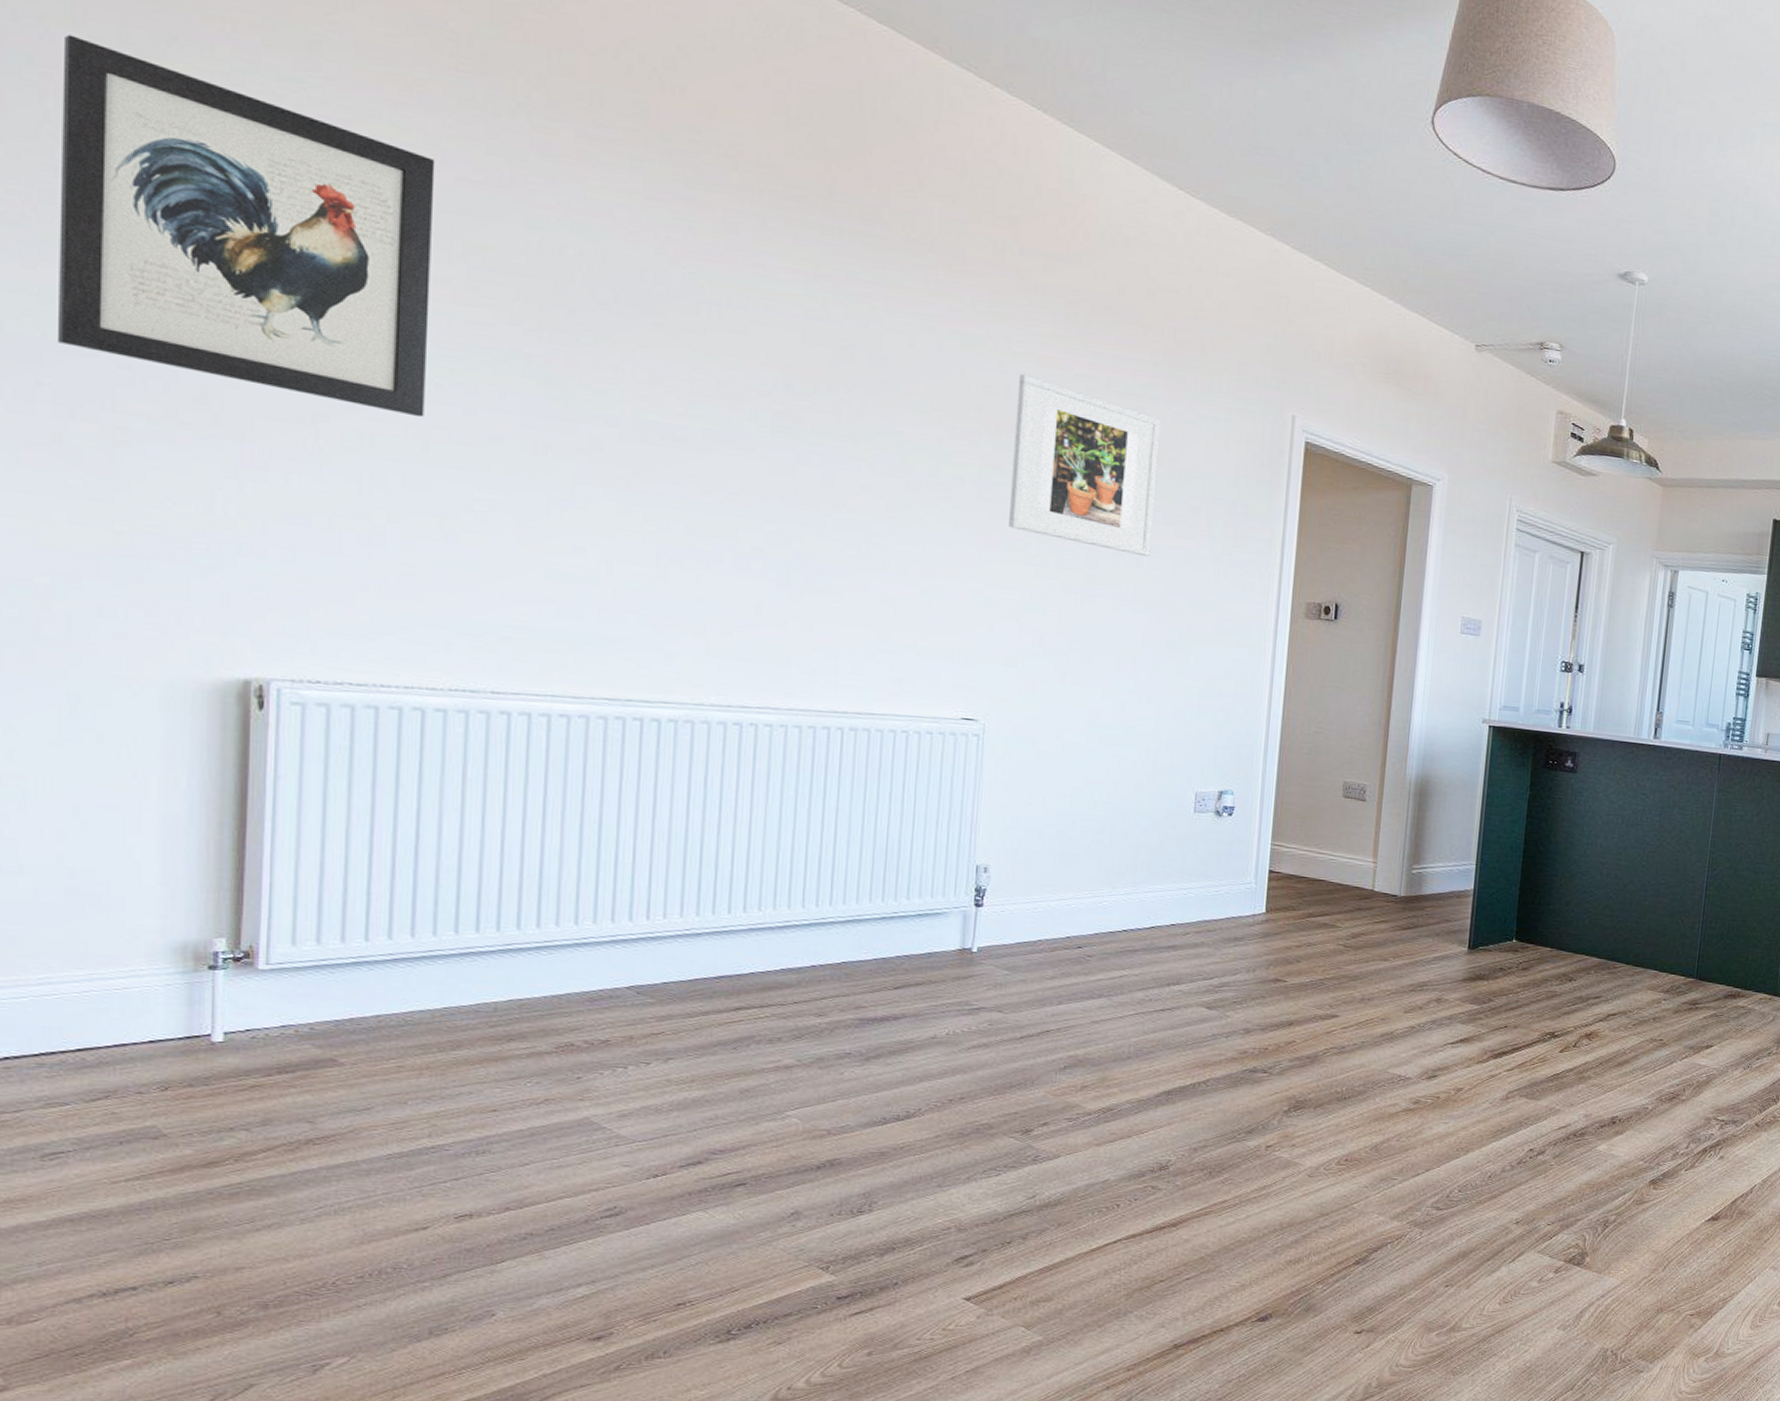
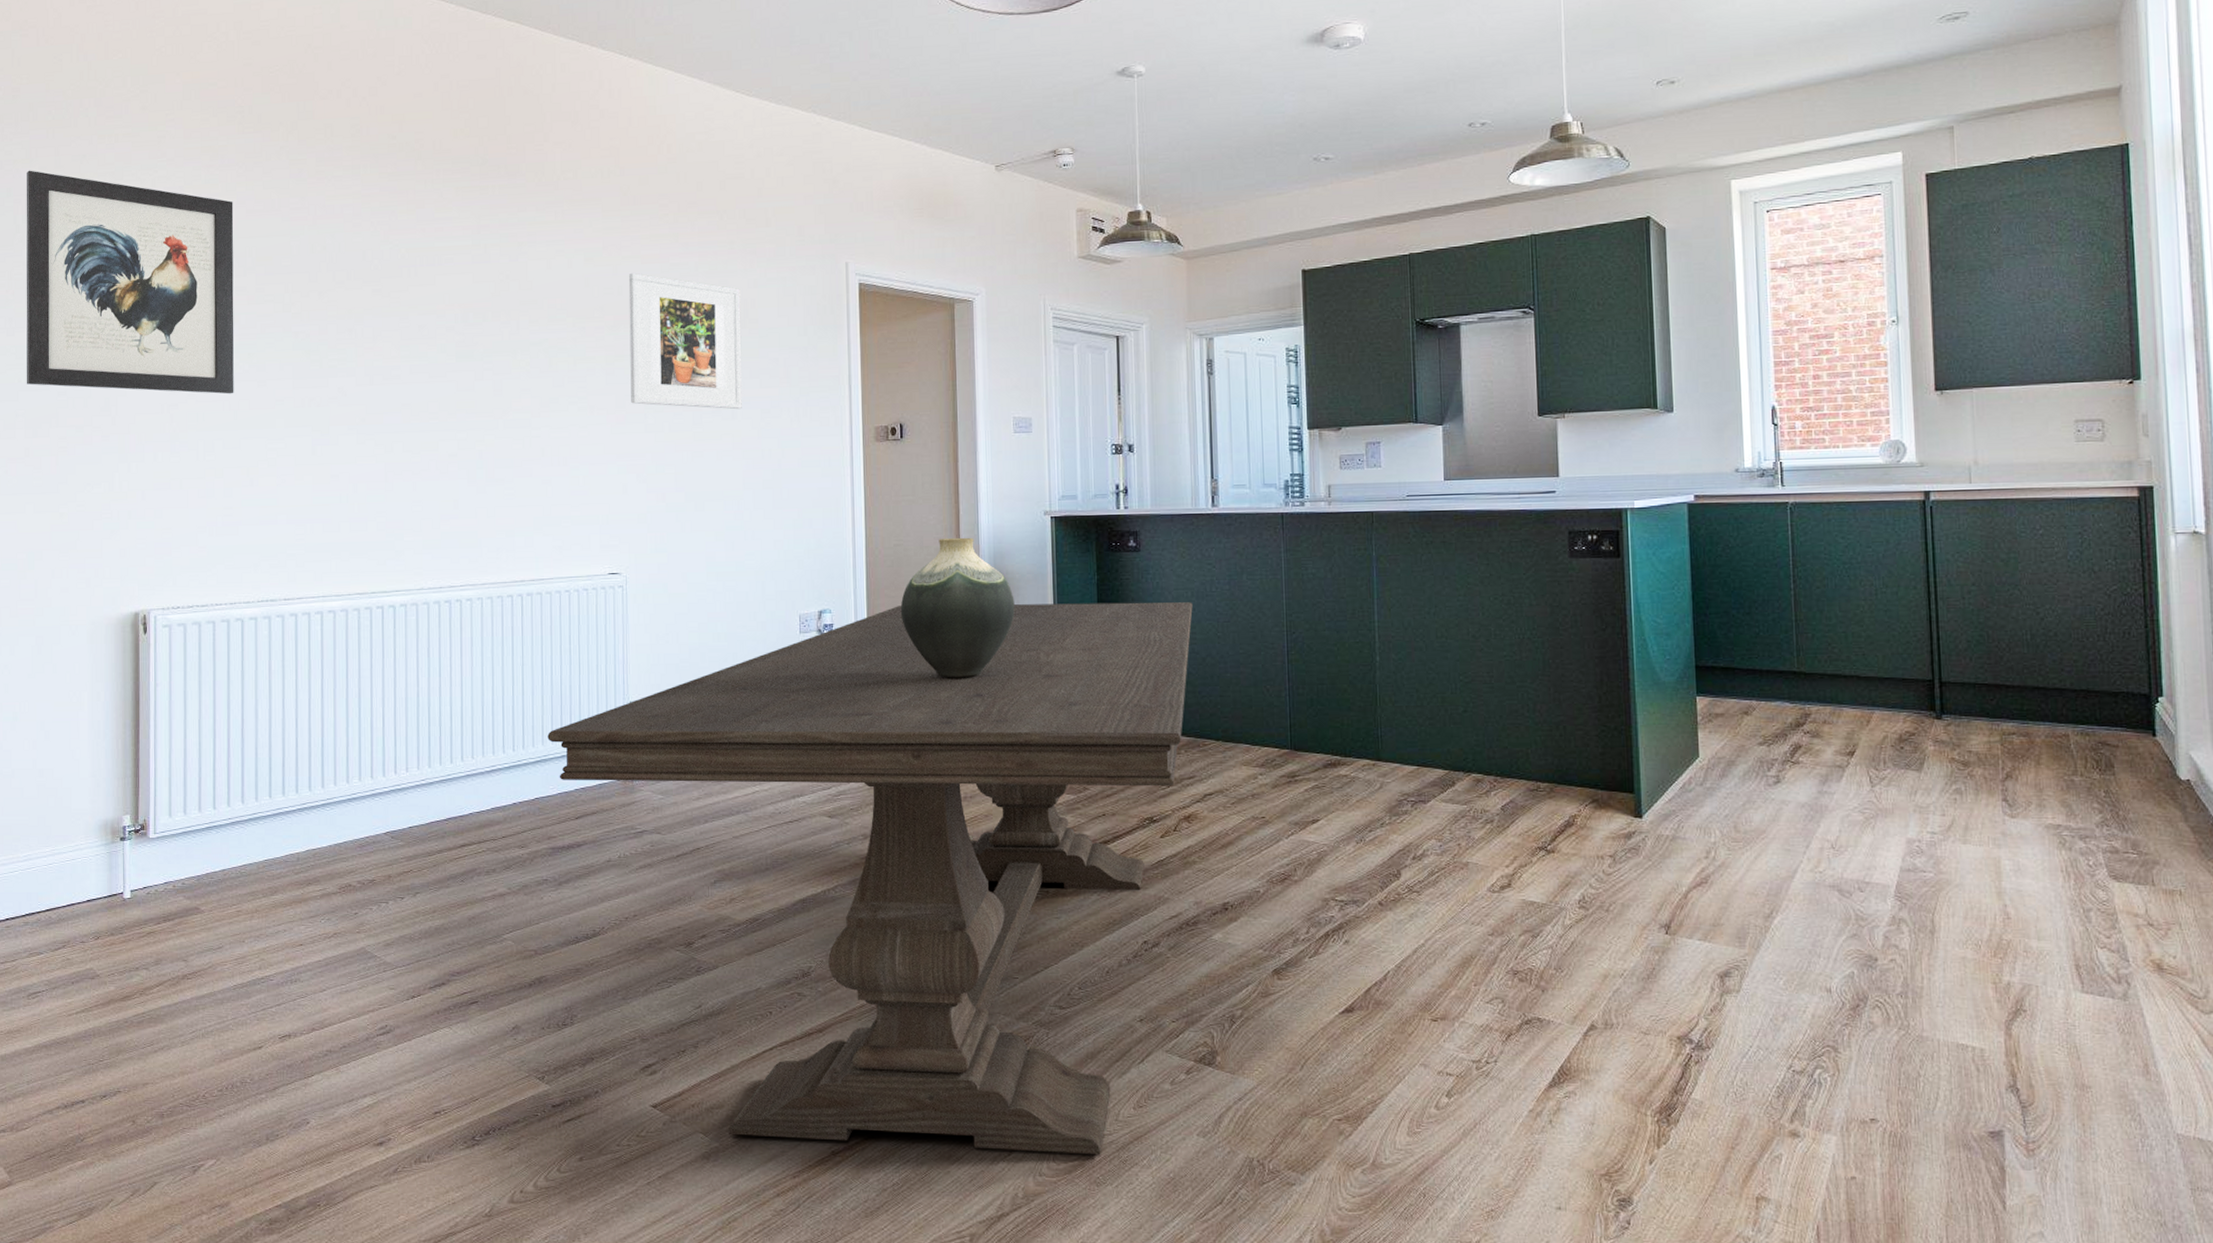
dining table: none [864,796,1622,1346] -> present [547,602,1193,1154]
vase: none [1313,732,1440,879] -> present [900,537,1015,678]

